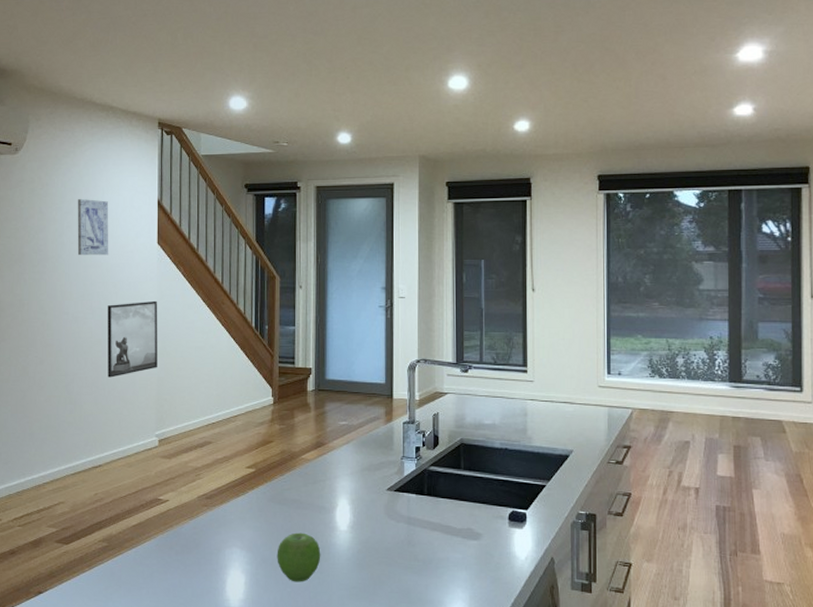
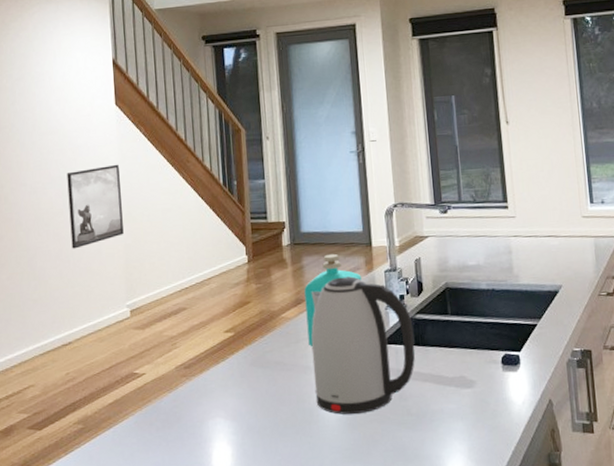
wall art: present [77,198,109,256] -> none [28,63,65,124]
fruit: present [277,532,321,582] -> none [263,396,310,449]
soap bottle: none [325,402,381,488] -> present [304,253,362,346]
kettle: none [328,425,427,556] -> present [311,276,416,415]

